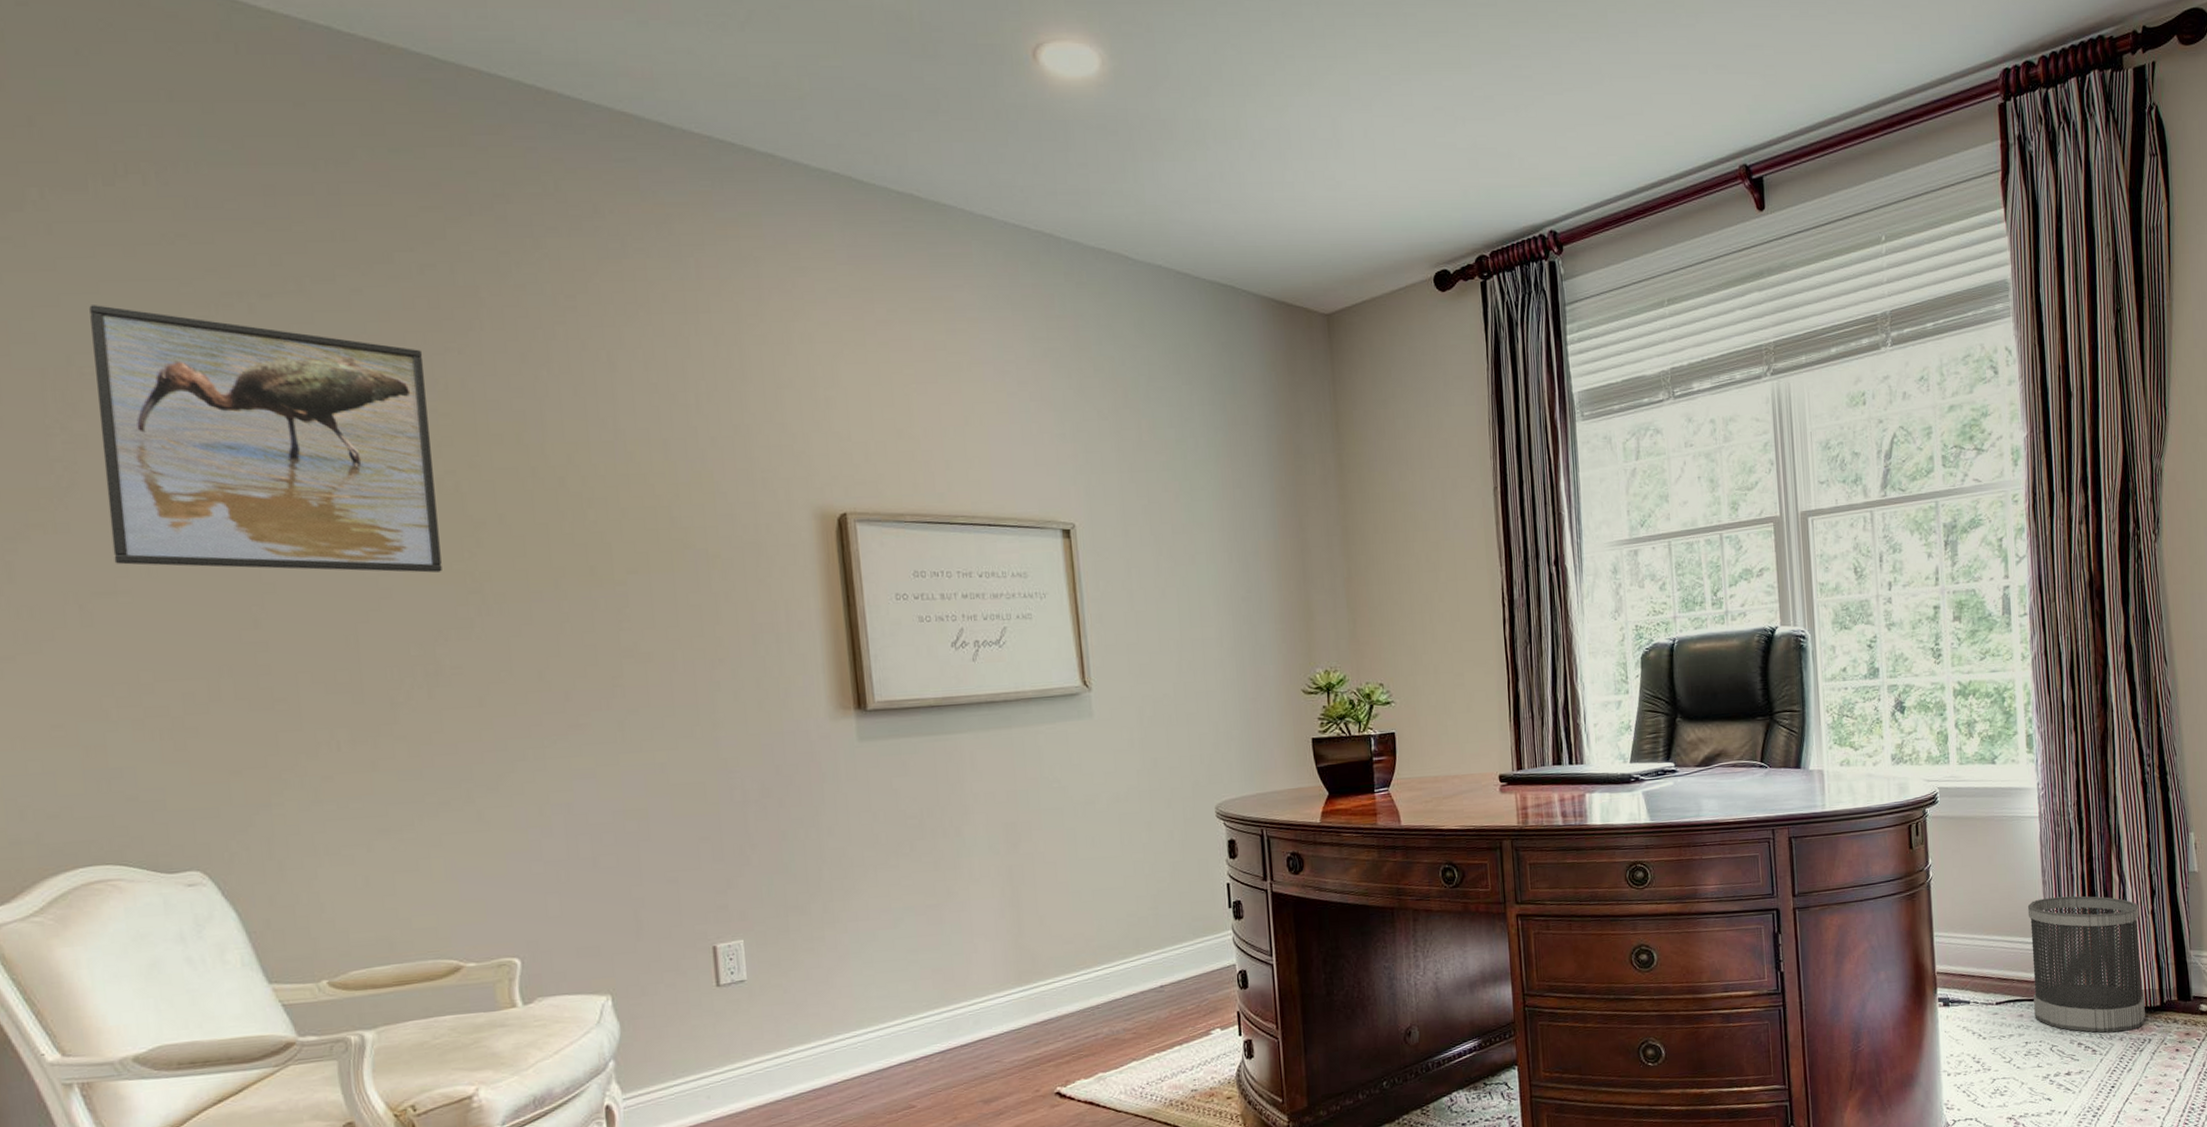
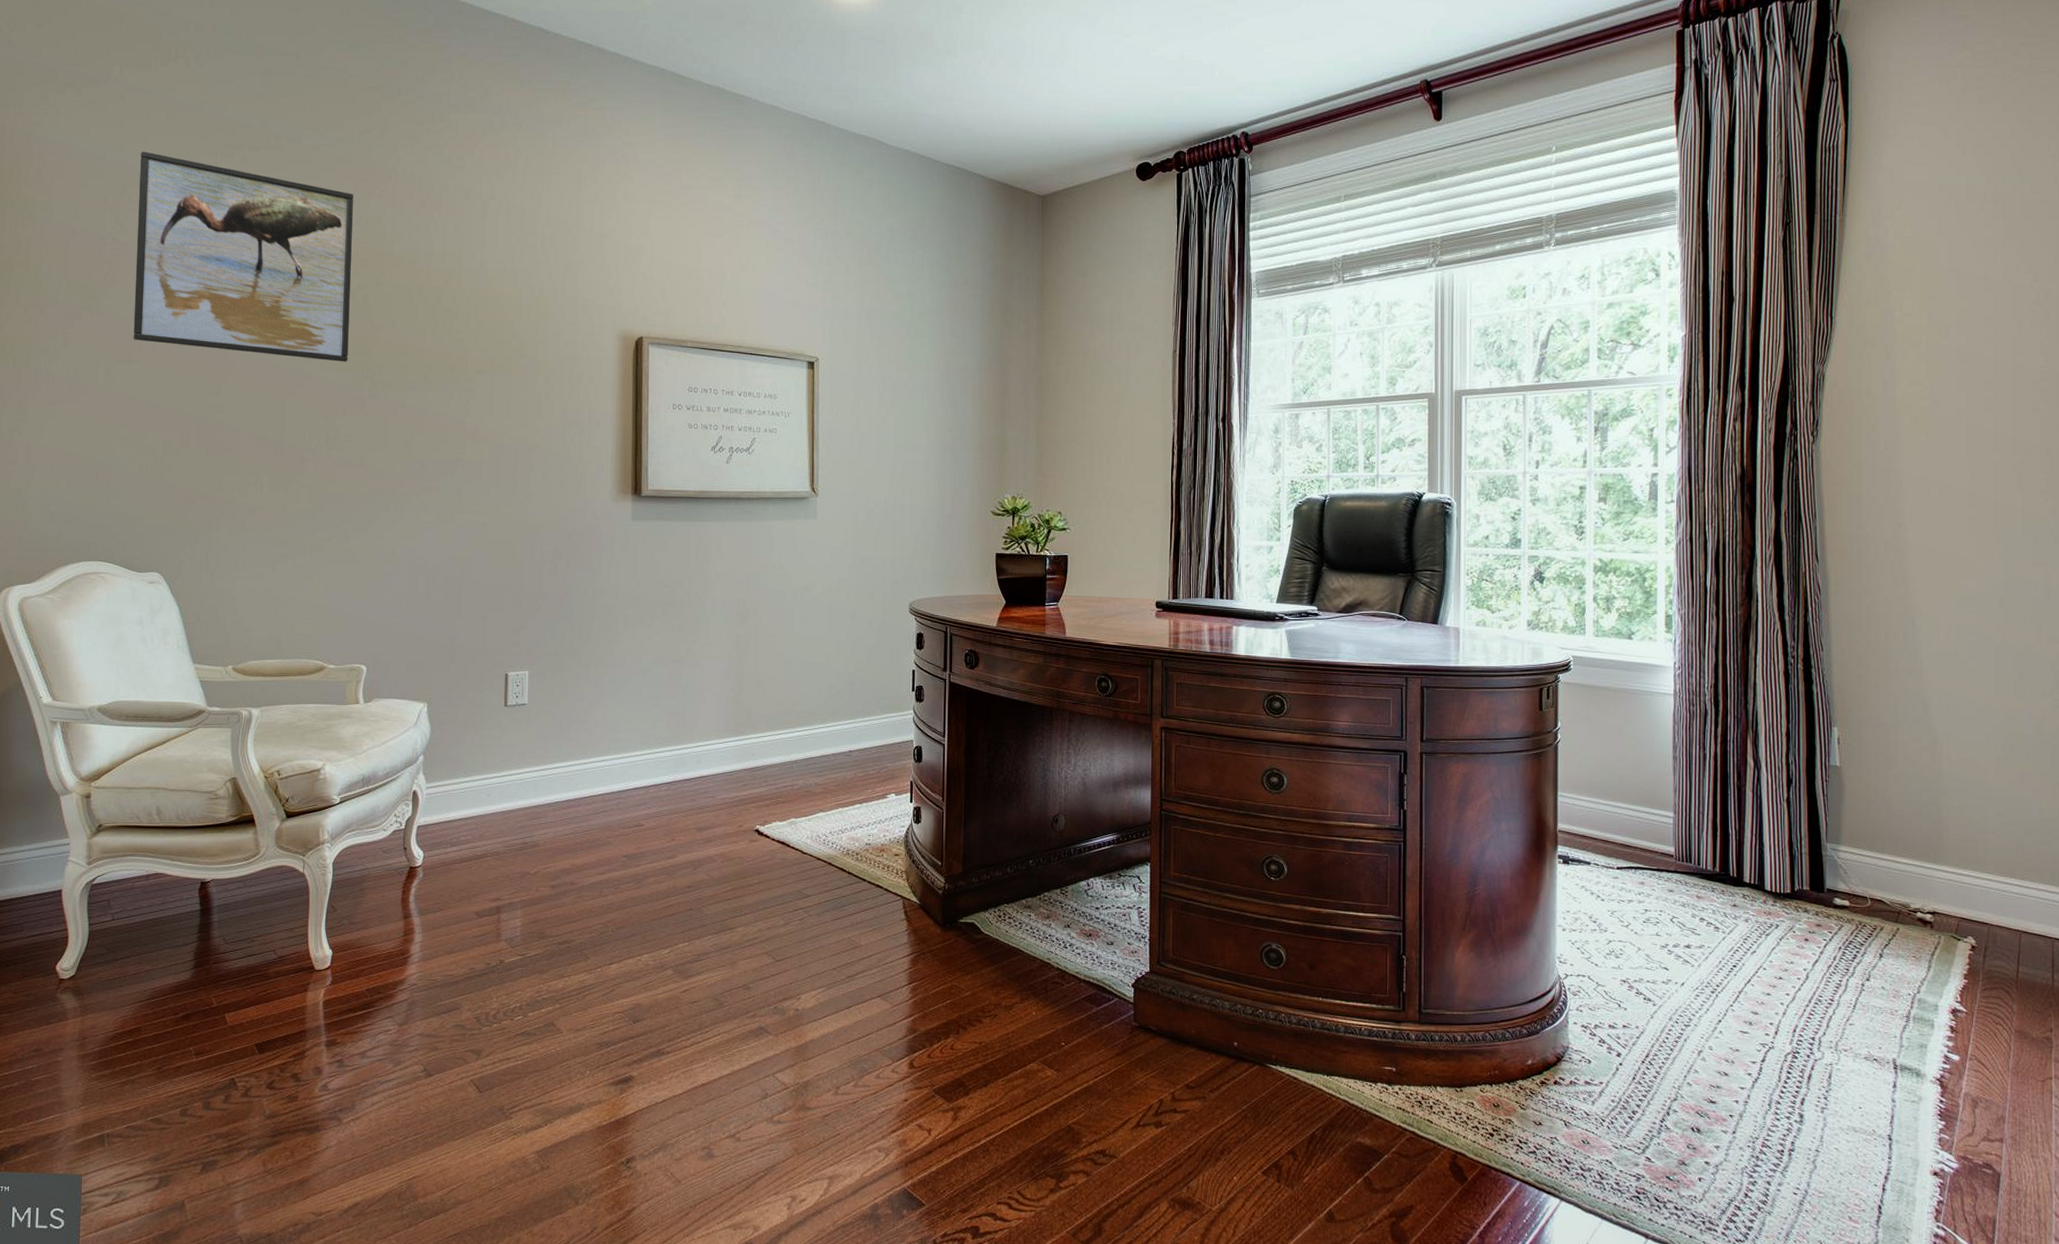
wastebasket: present [2027,896,2145,1033] -> none [1656,773,1774,913]

